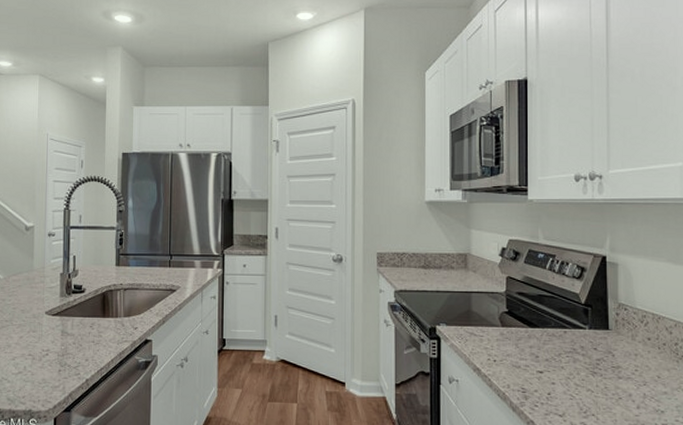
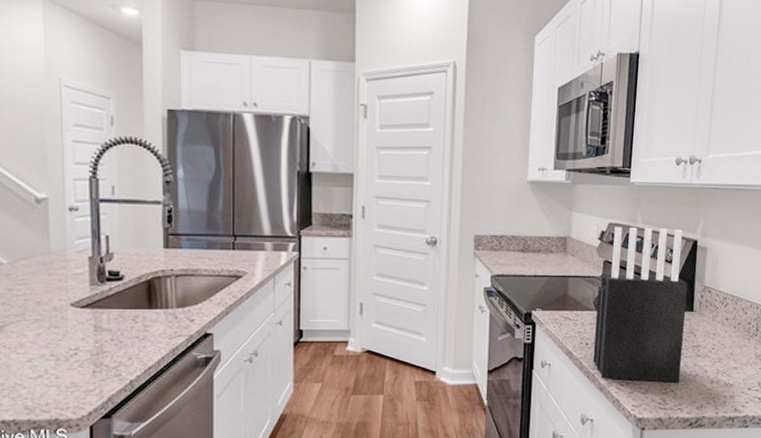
knife block: none [502,242,601,406] -> present [592,226,688,383]

